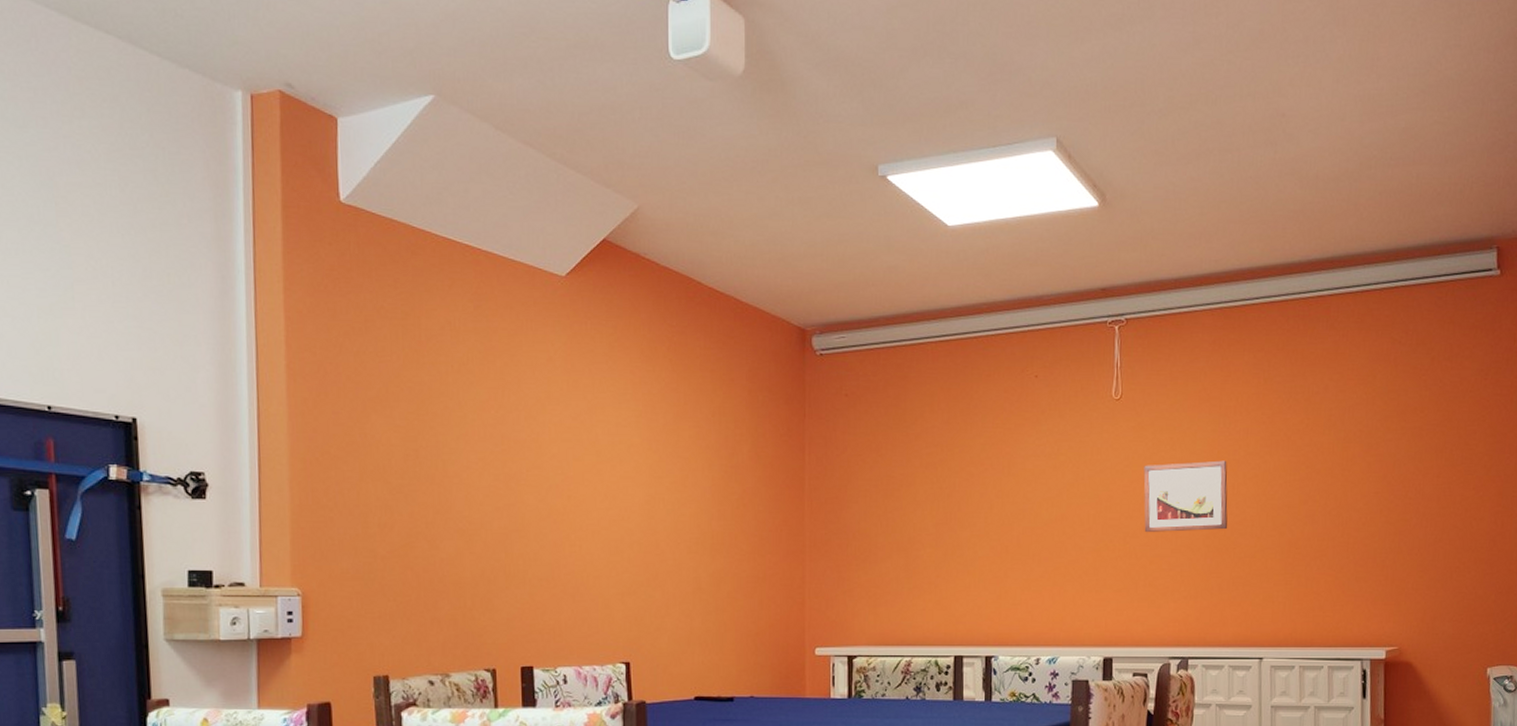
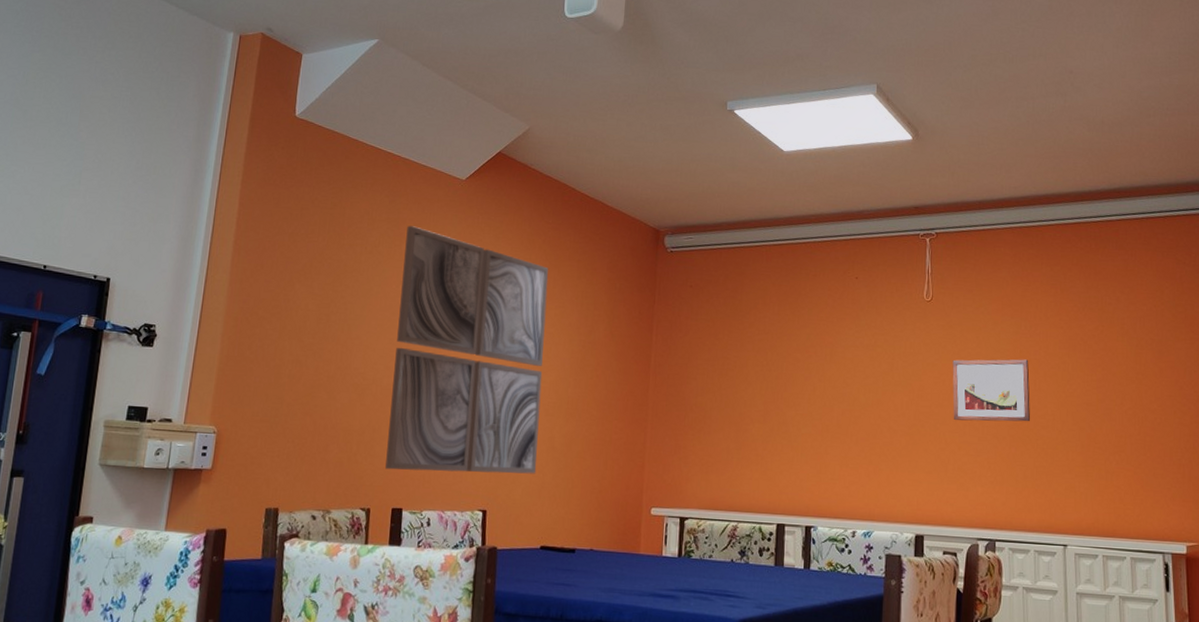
wall art: none [500,336,683,625] -> present [385,226,549,474]

